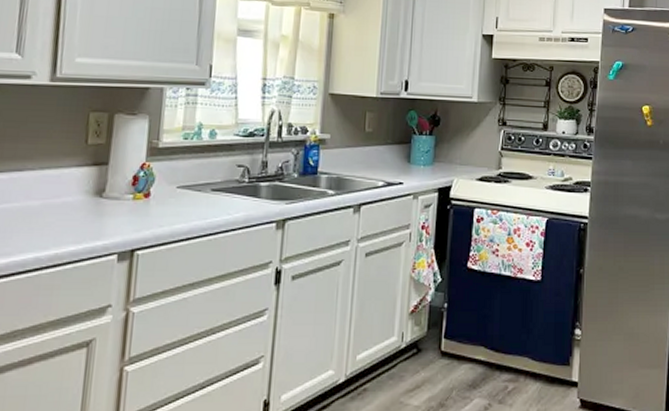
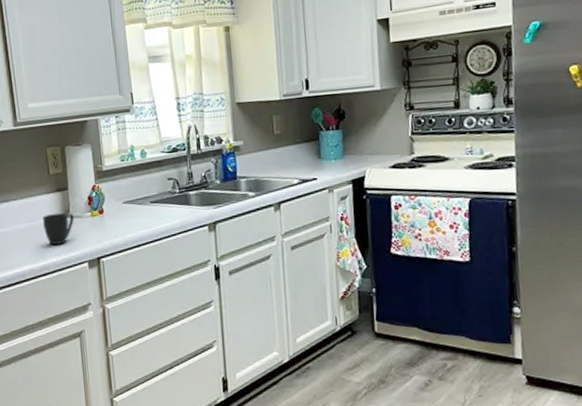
mug: none [65,191,110,229] -> present [43,213,74,245]

